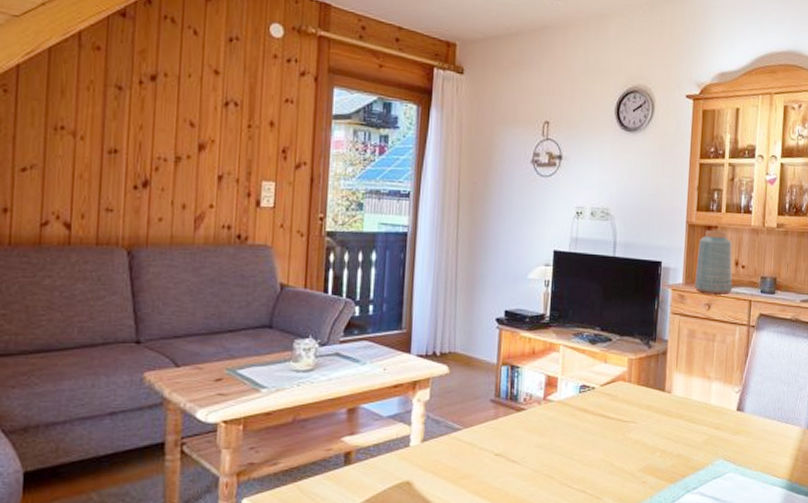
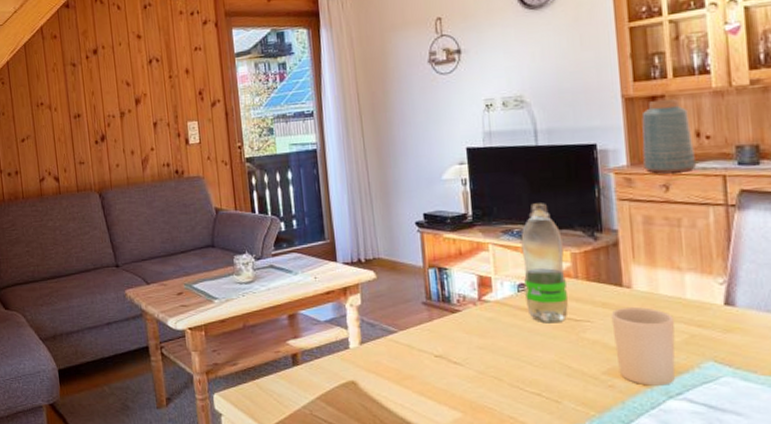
bottle: none [585,310,623,424] -> present [520,203,568,324]
mug: none [652,411,700,482] -> present [611,307,676,386]

